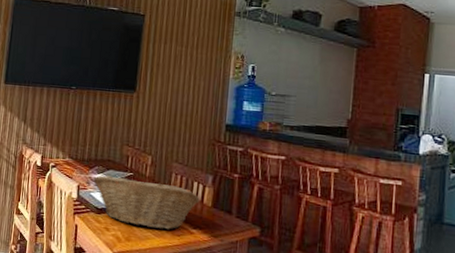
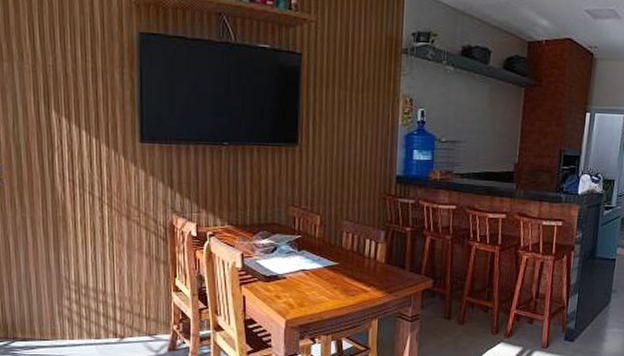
fruit basket: present [93,175,200,230] -> none [258,240,373,291]

